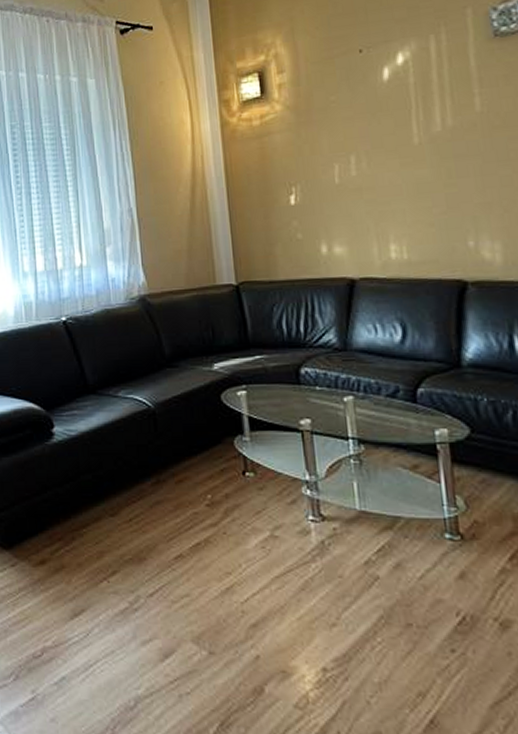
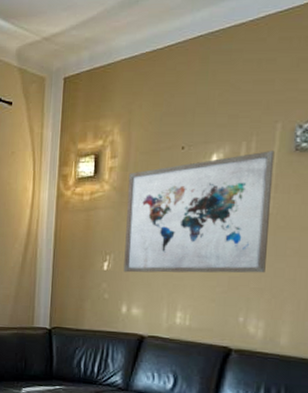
wall art: none [302,40,489,205] -> present [123,151,275,273]

